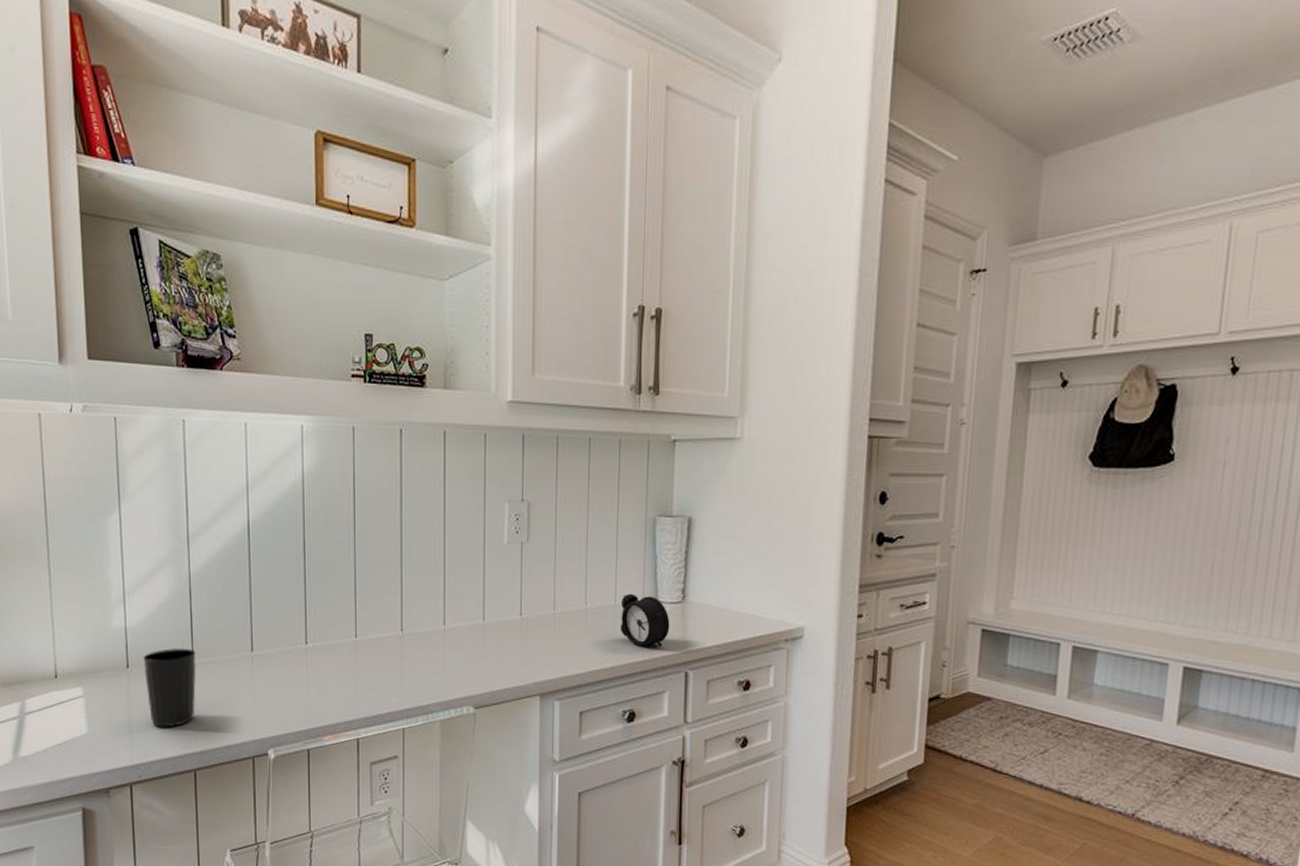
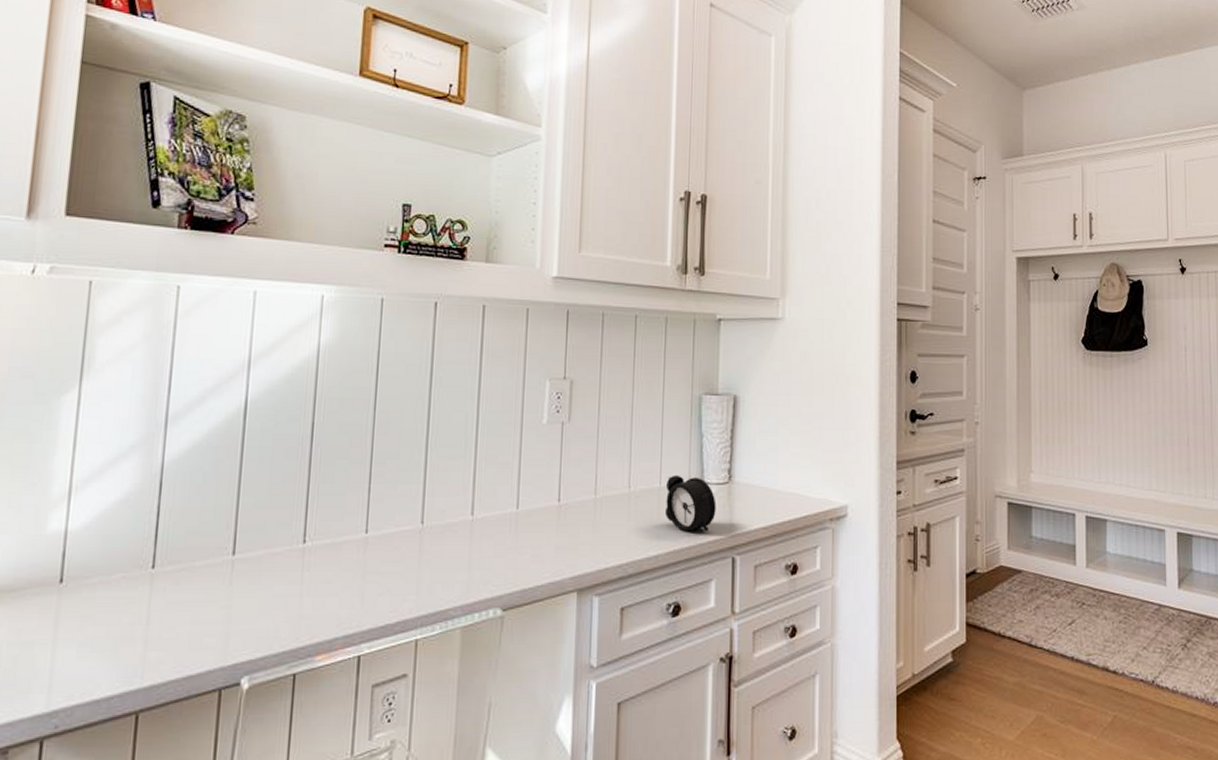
cup: present [143,647,196,727] -> none [83,554,159,658]

